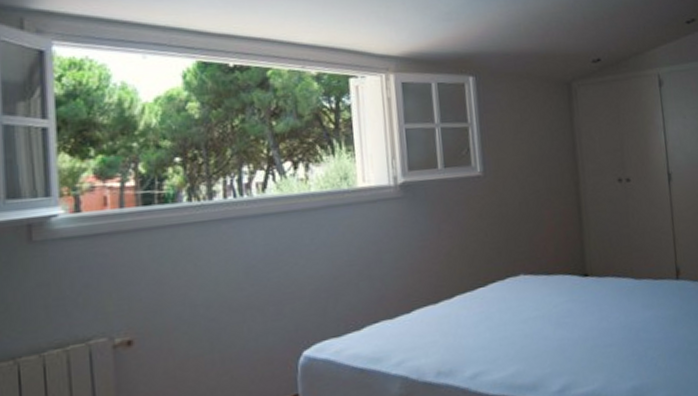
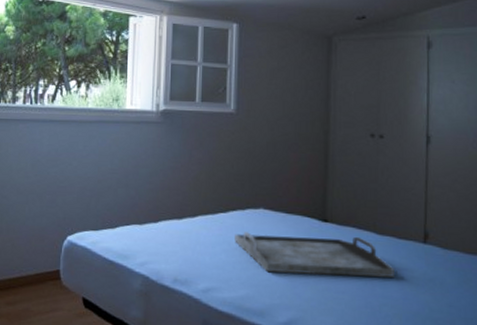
serving tray: none [497,285,655,341] -> present [235,232,394,277]

